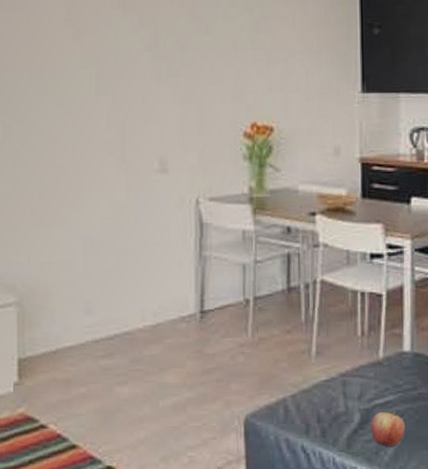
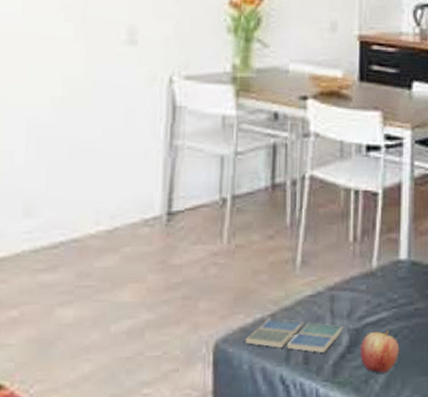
drink coaster: none [271,399,355,428] -> present [245,318,344,352]

